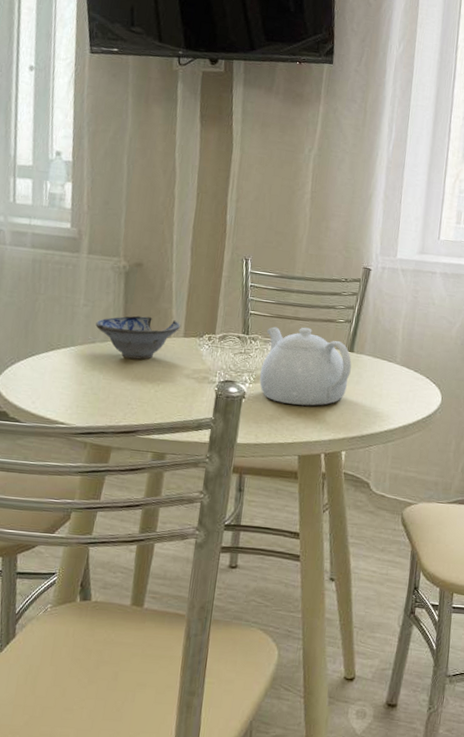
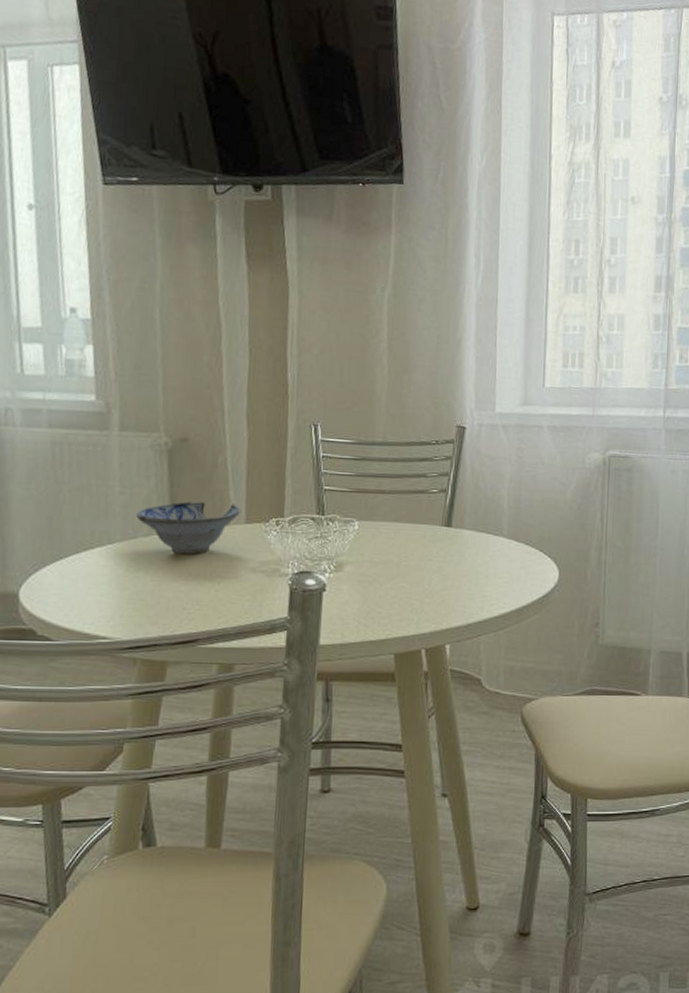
teapot: present [259,327,352,406] -> none [341,501,450,594]

